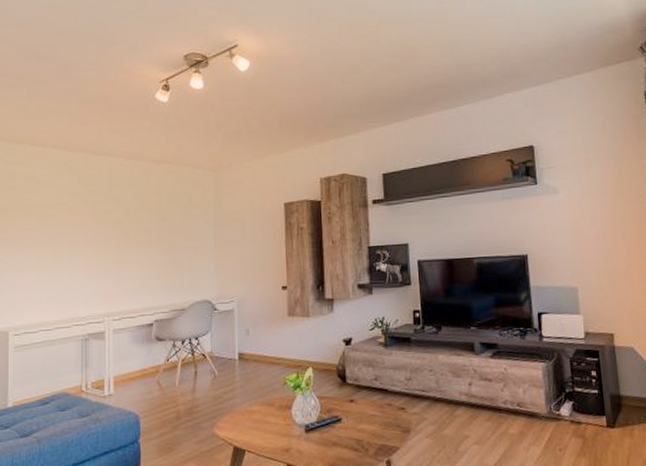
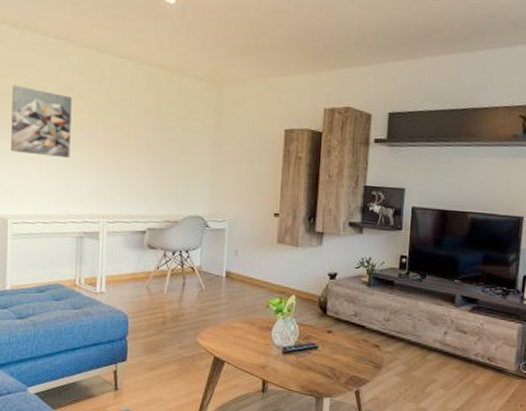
wall art: none [11,197,72,263] -> present [11,85,72,158]

